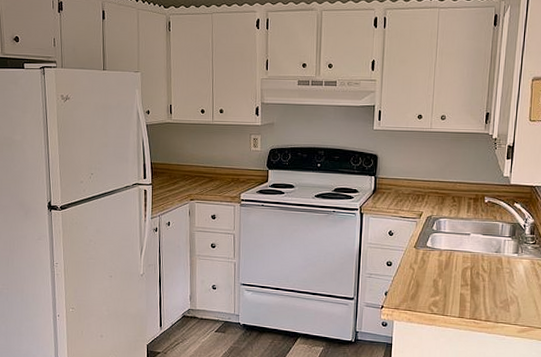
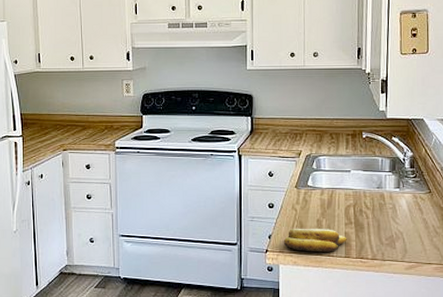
banana: none [399,286,462,312] -> present [283,228,347,252]

